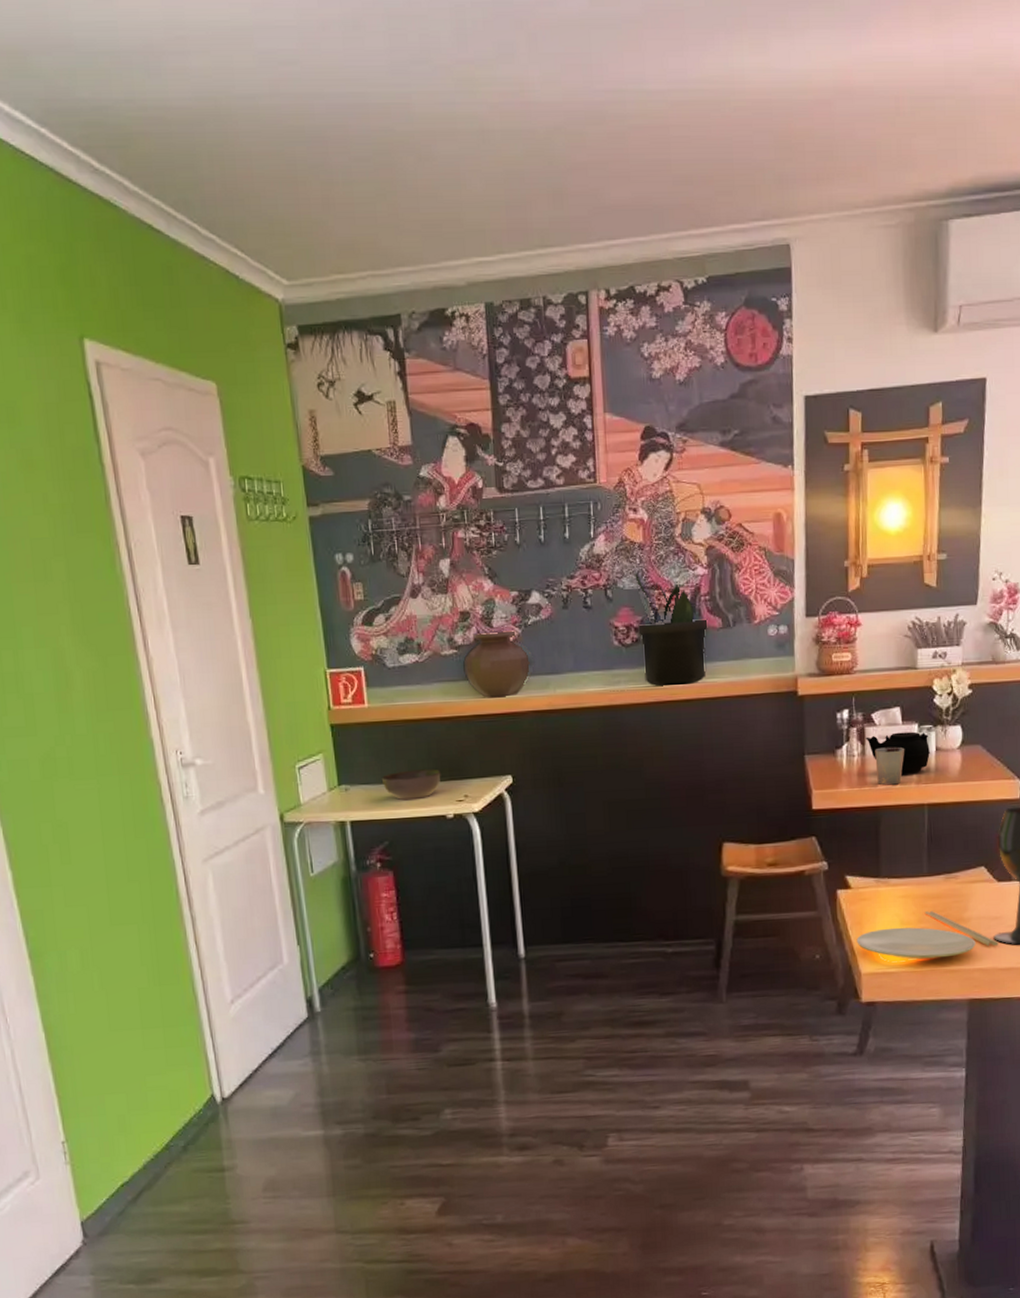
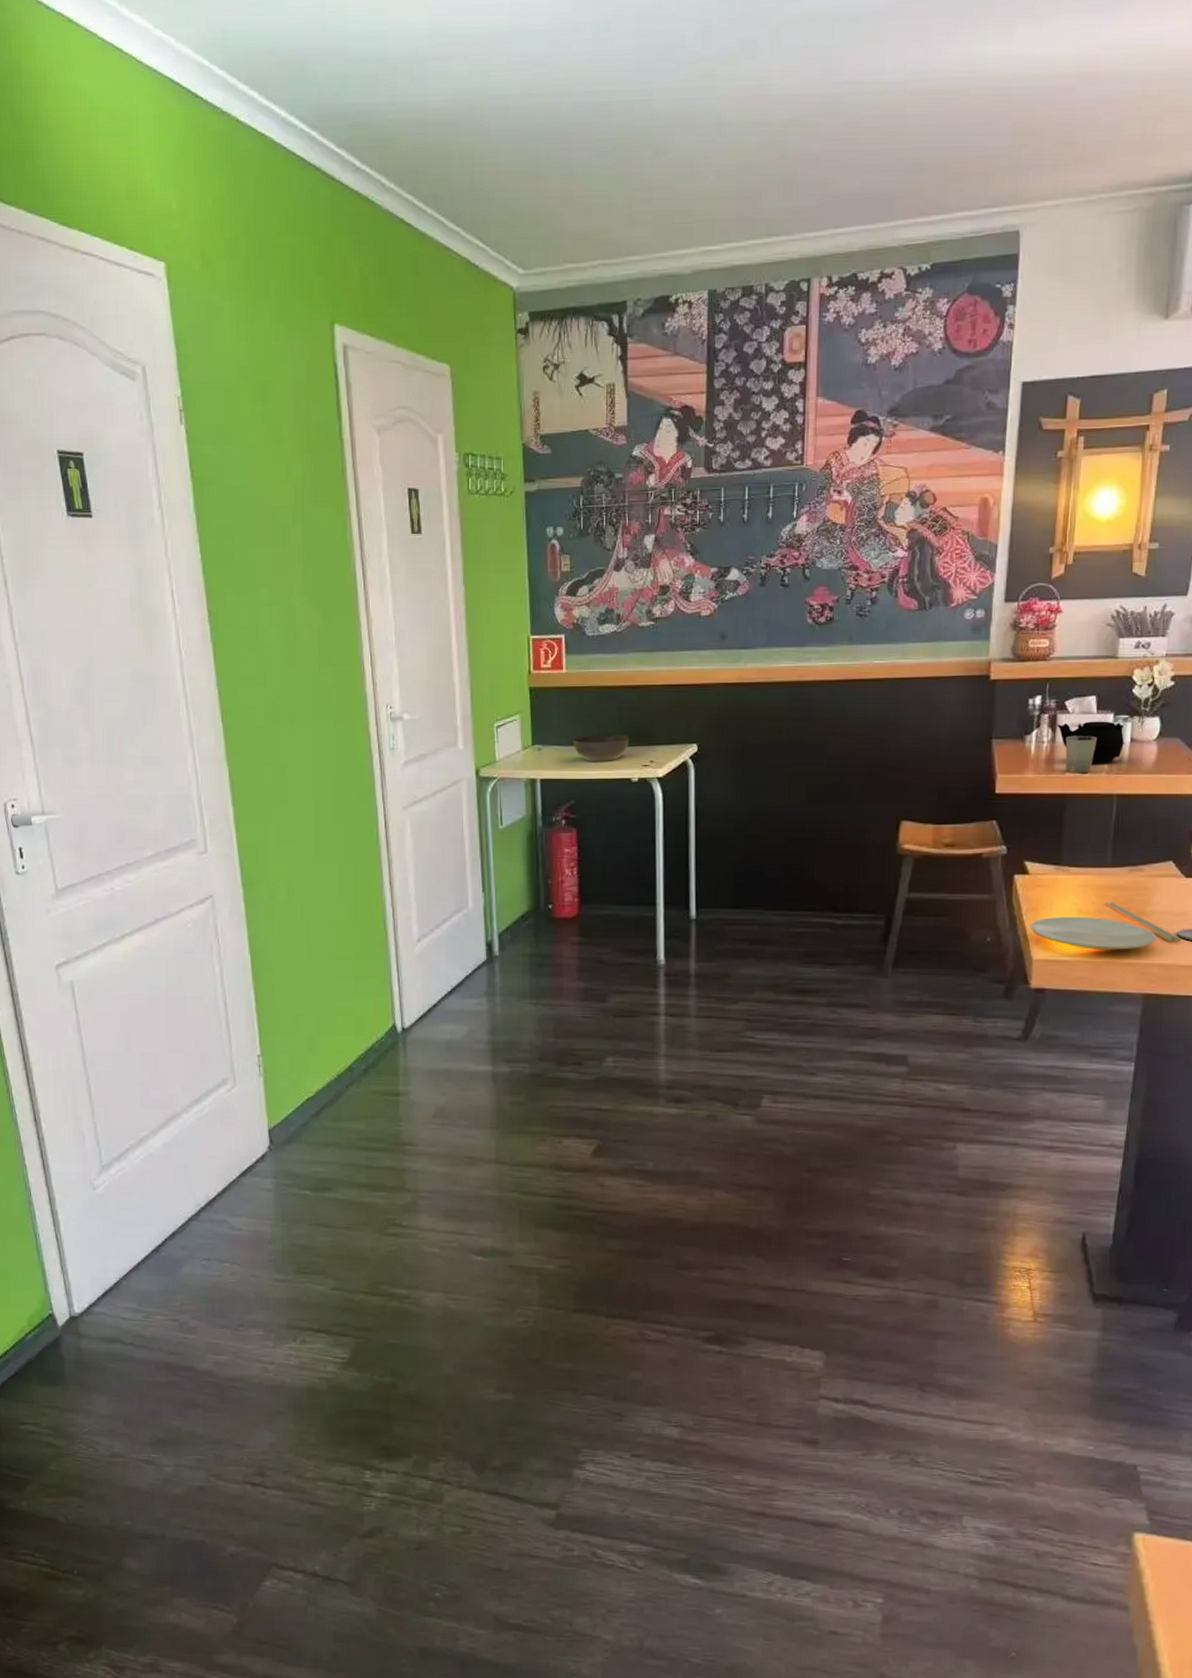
vase: present [463,630,532,698] -> none [659,605,725,669]
planter: present [634,570,708,686] -> none [833,551,904,664]

